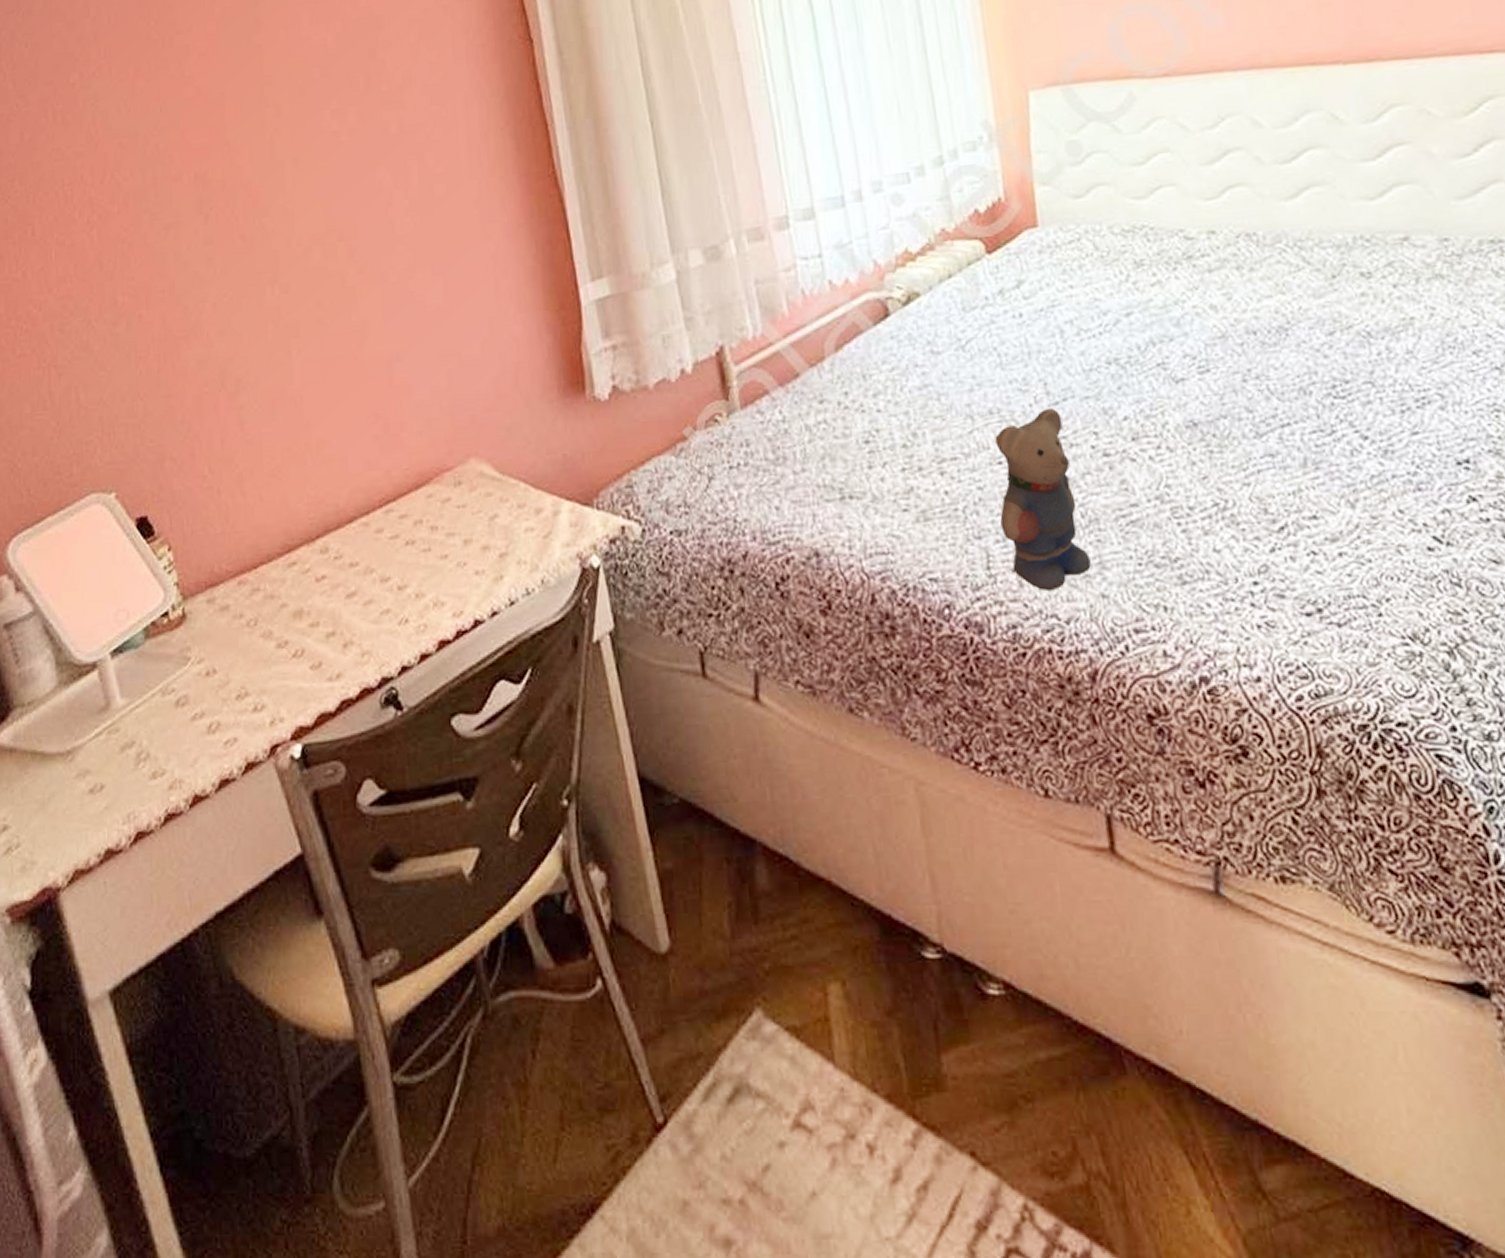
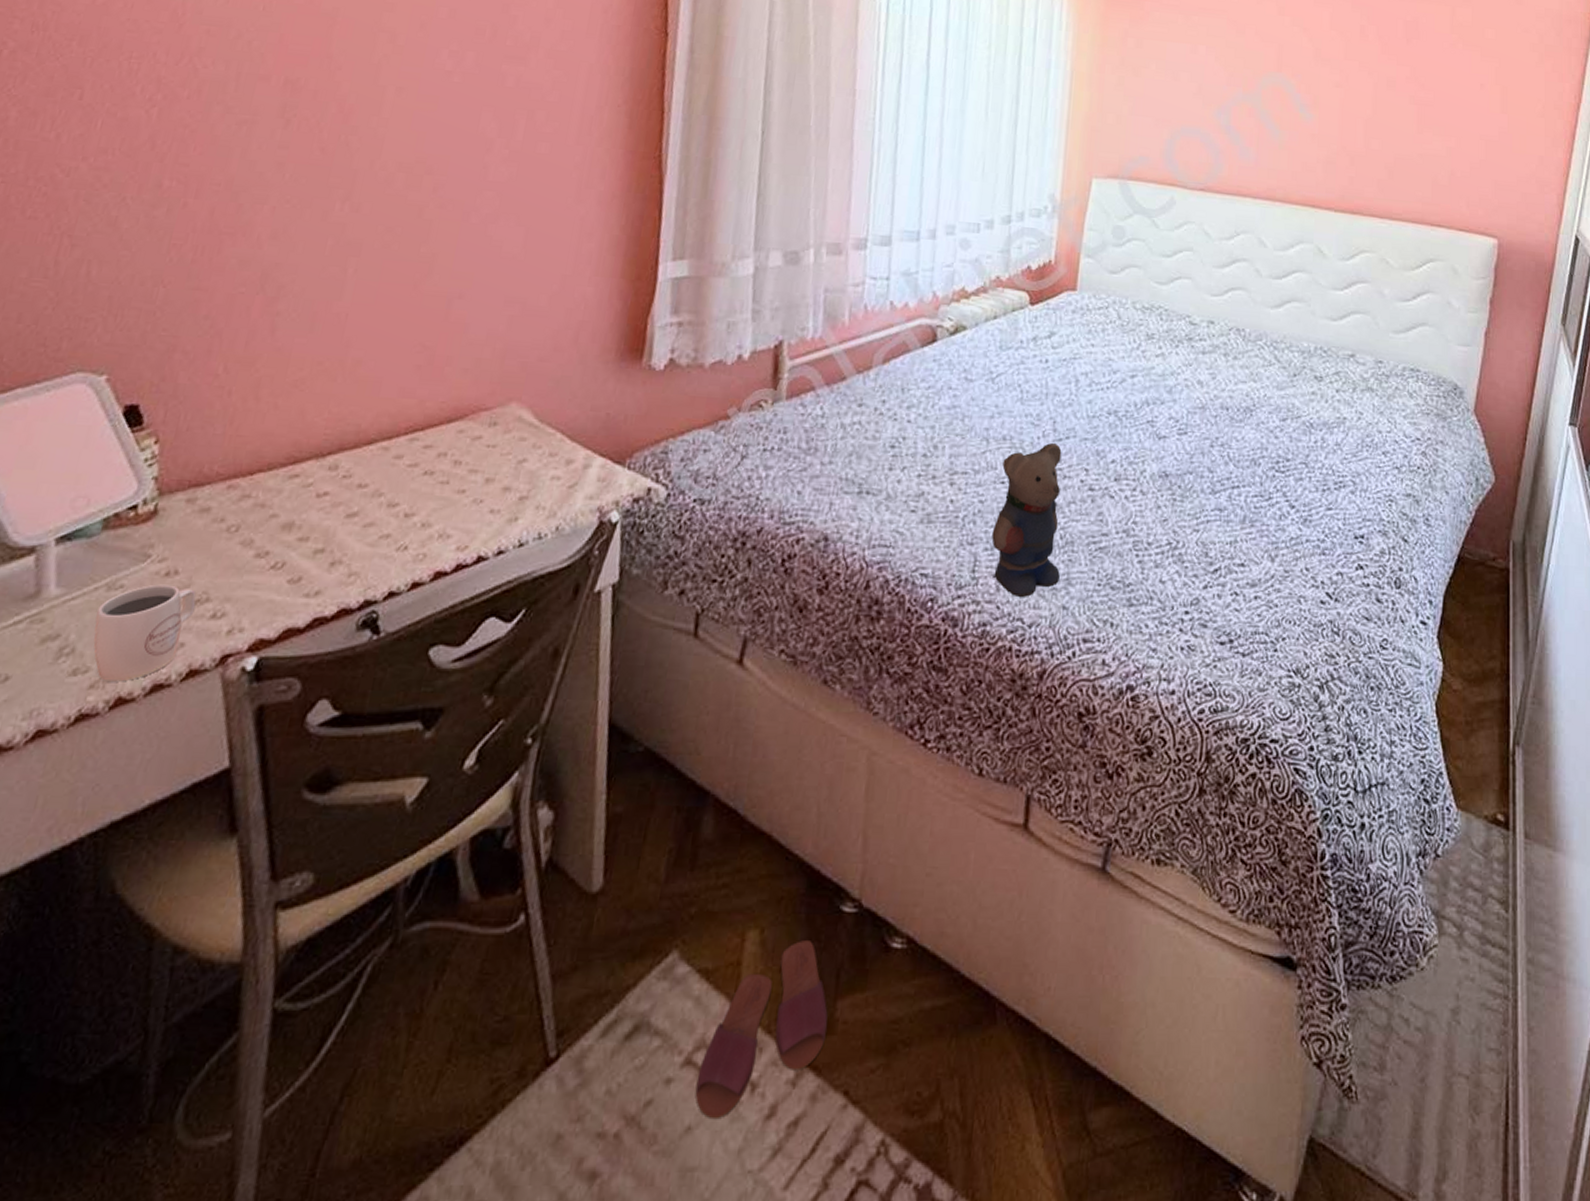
mug: none [159,683,238,781] -> present [93,584,197,682]
slippers: none [810,991,938,1184] -> present [695,940,828,1120]

